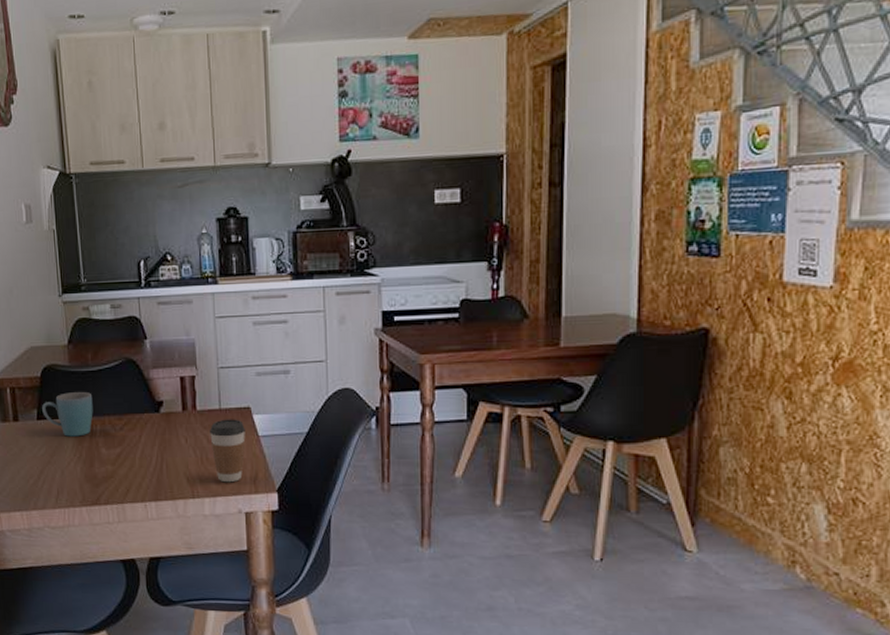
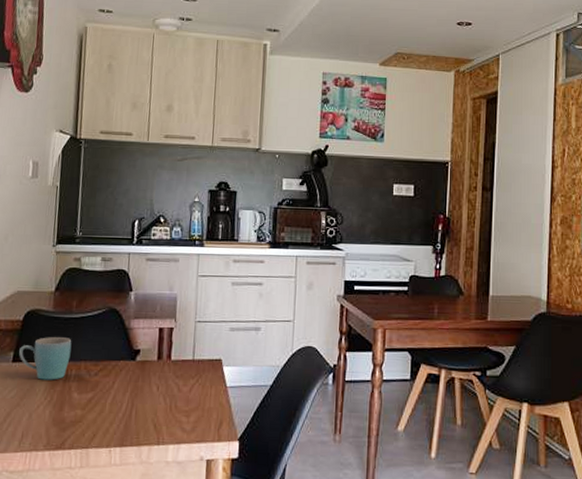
coffee cup: present [210,419,246,483] -> none [181,369,215,431]

